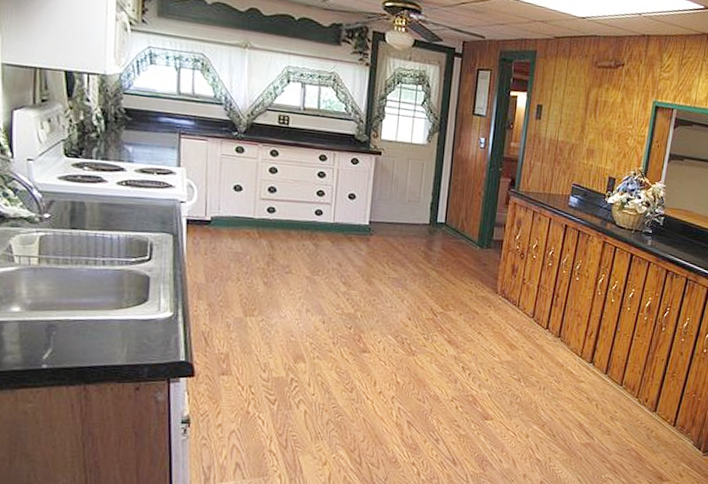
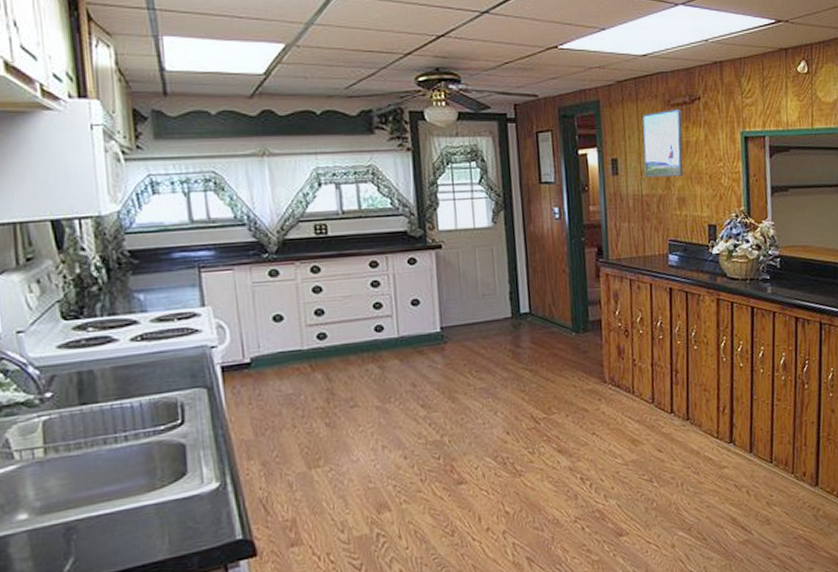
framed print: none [562,69,605,131] -> present [642,108,684,178]

